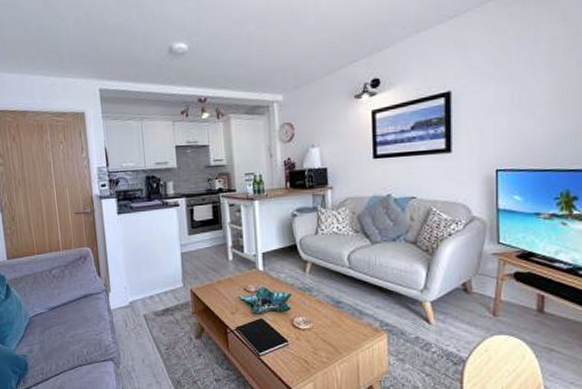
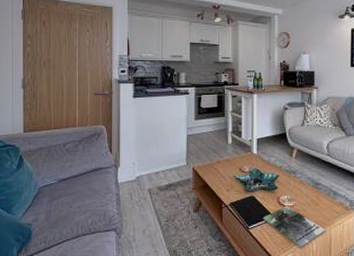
magazine: none [274,328,352,377] -> present [262,205,326,248]

